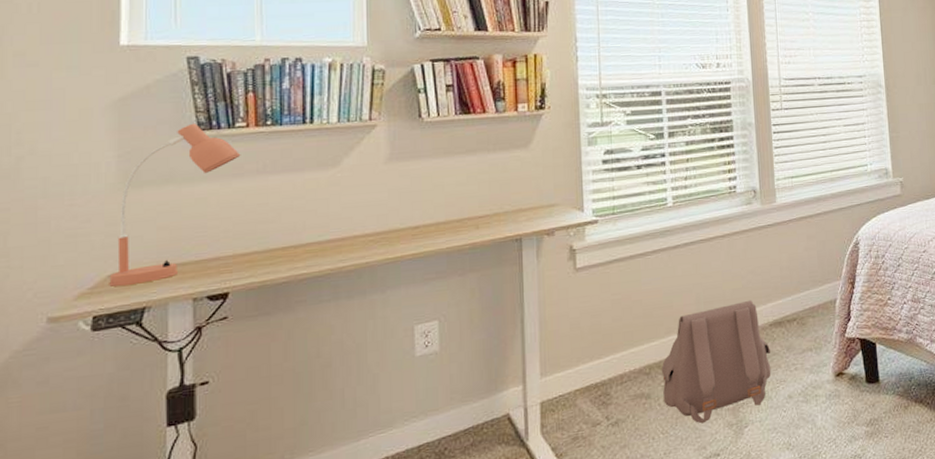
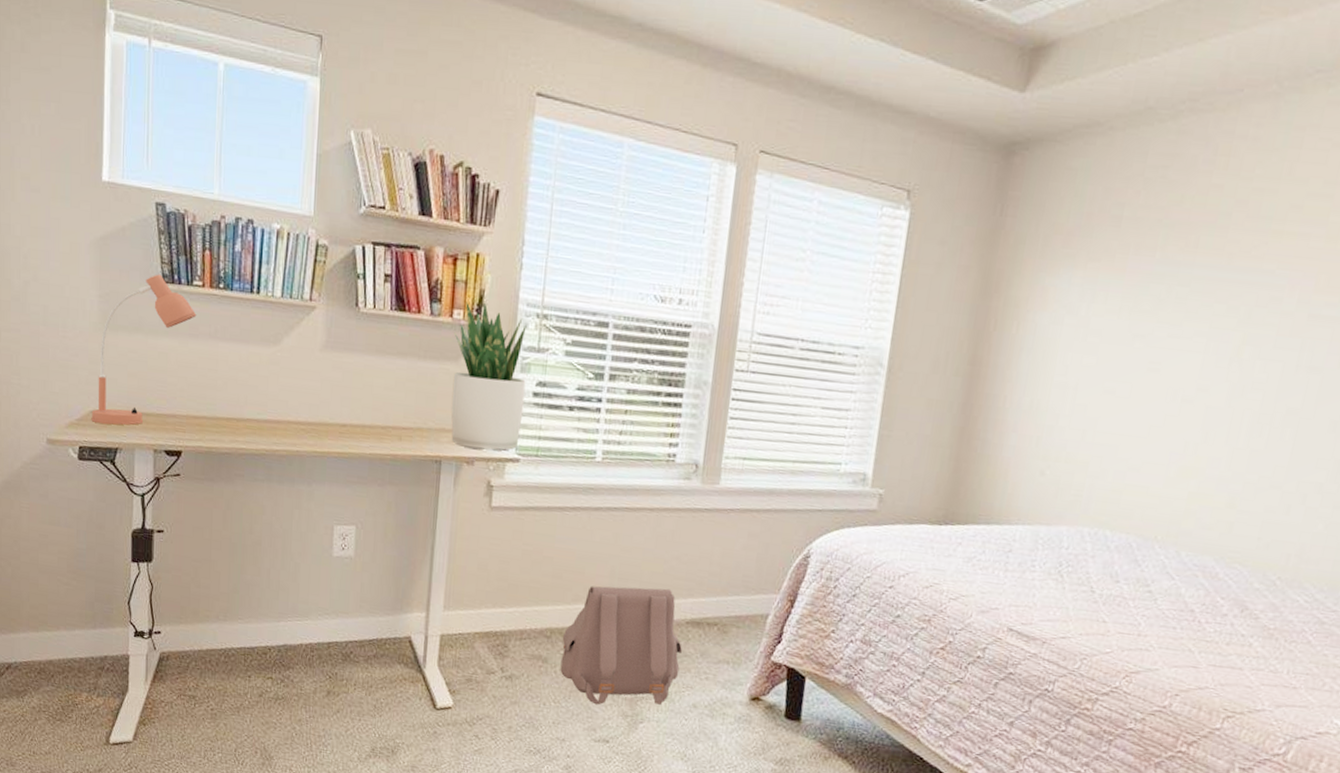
planter: none [521,93,596,221] -> present [451,301,527,451]

